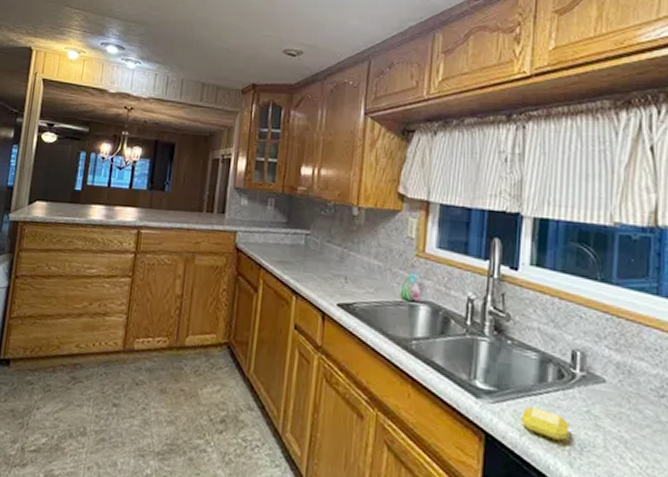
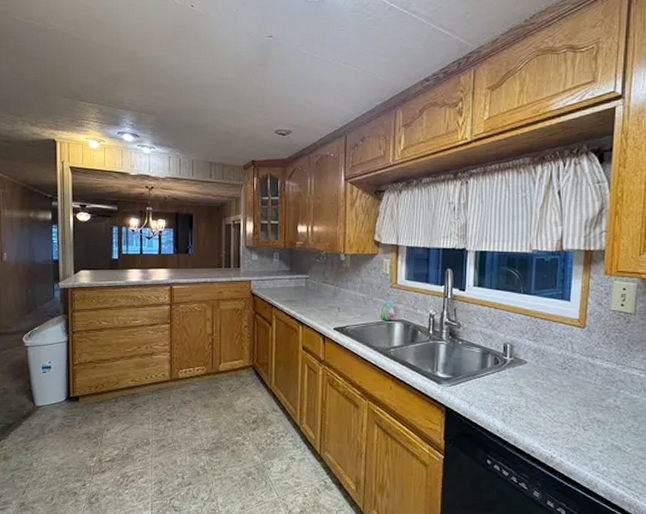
soap bar: present [521,406,570,441] -> none [470,385,503,406]

